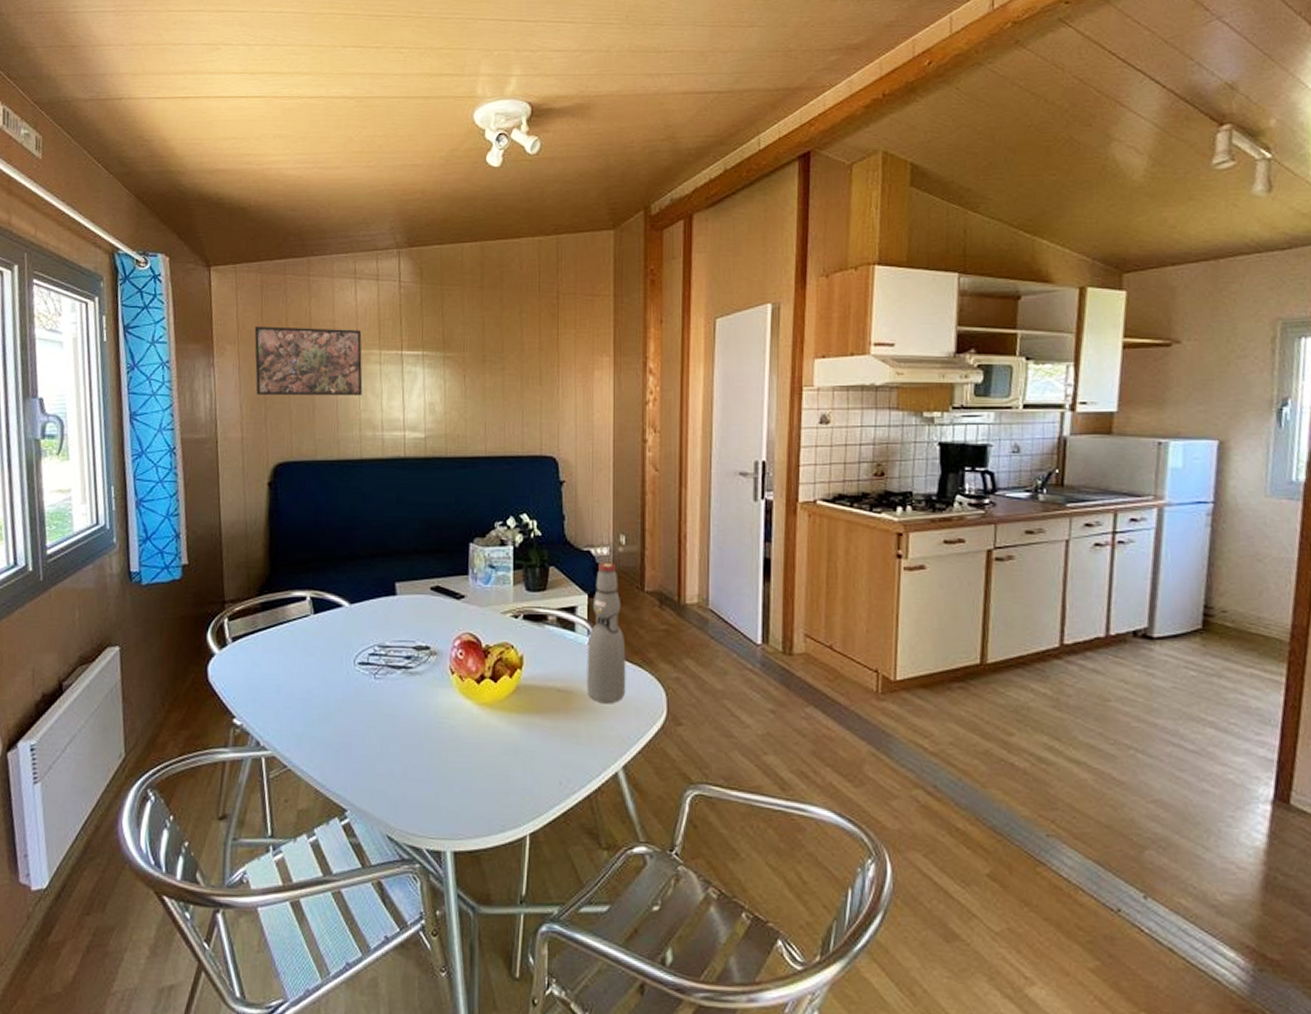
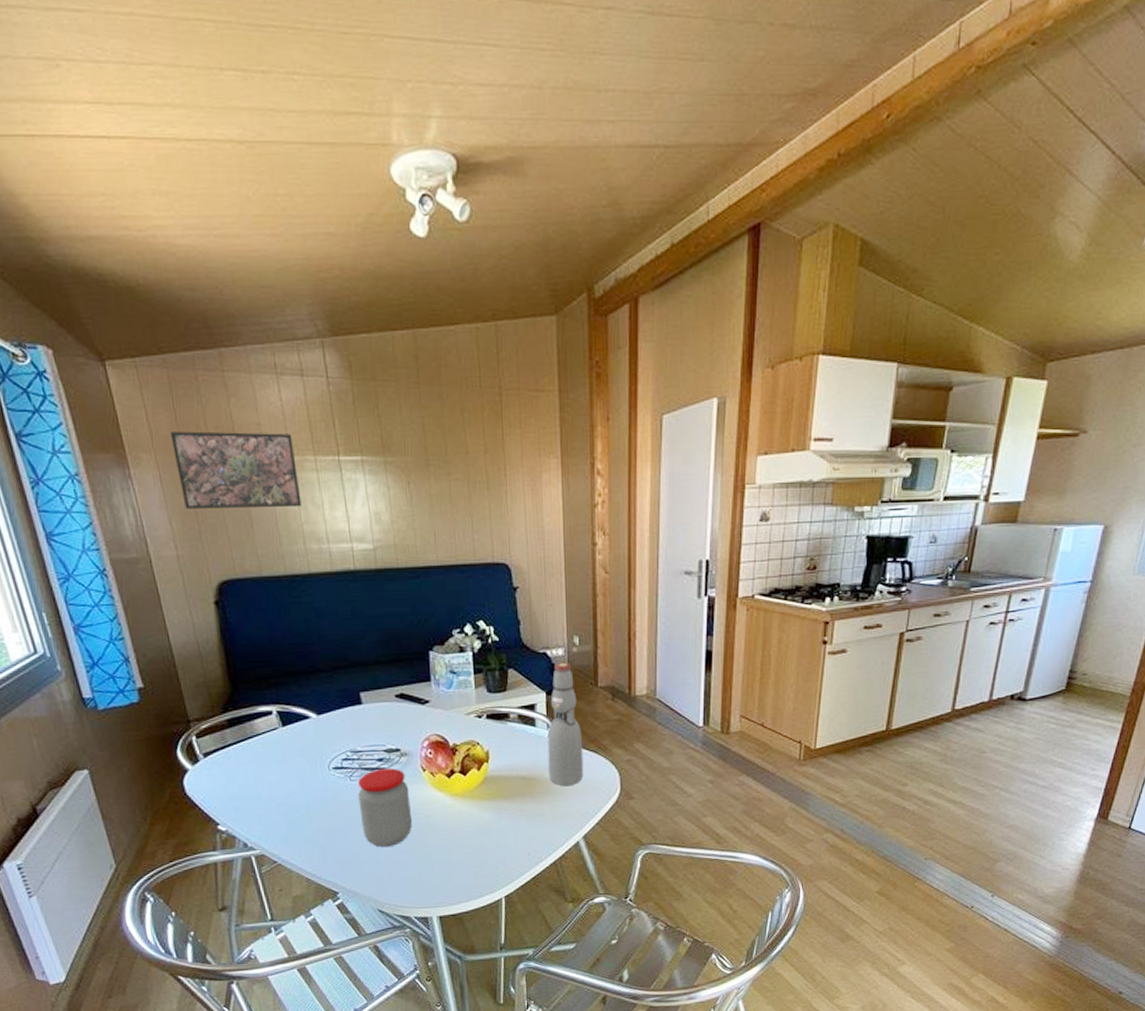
jar: none [380,667,435,760] -> present [358,768,412,848]

